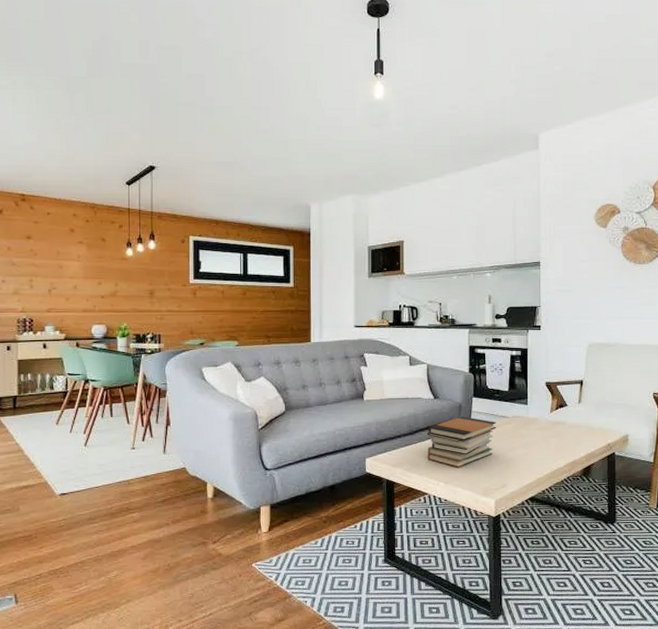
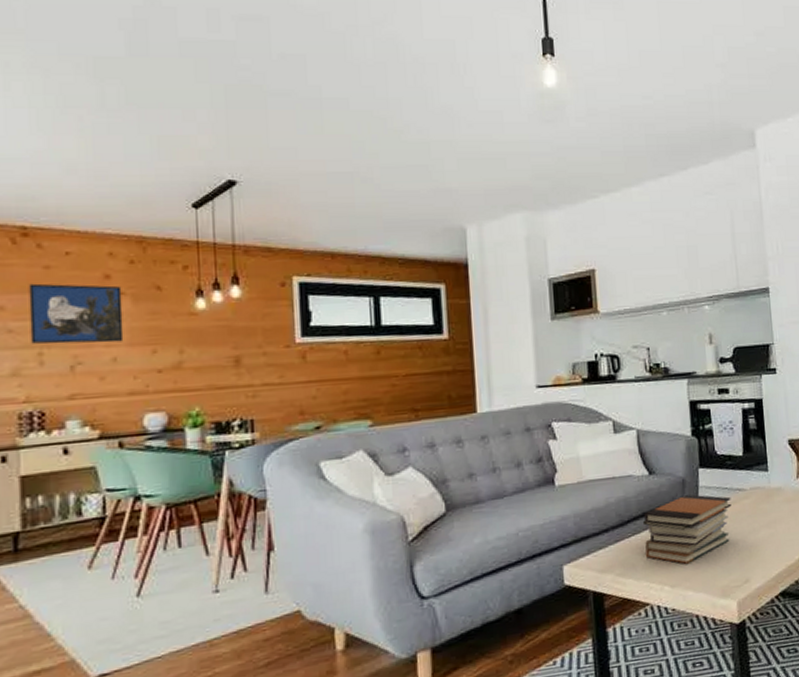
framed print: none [25,233,81,276] -> present [28,283,124,344]

